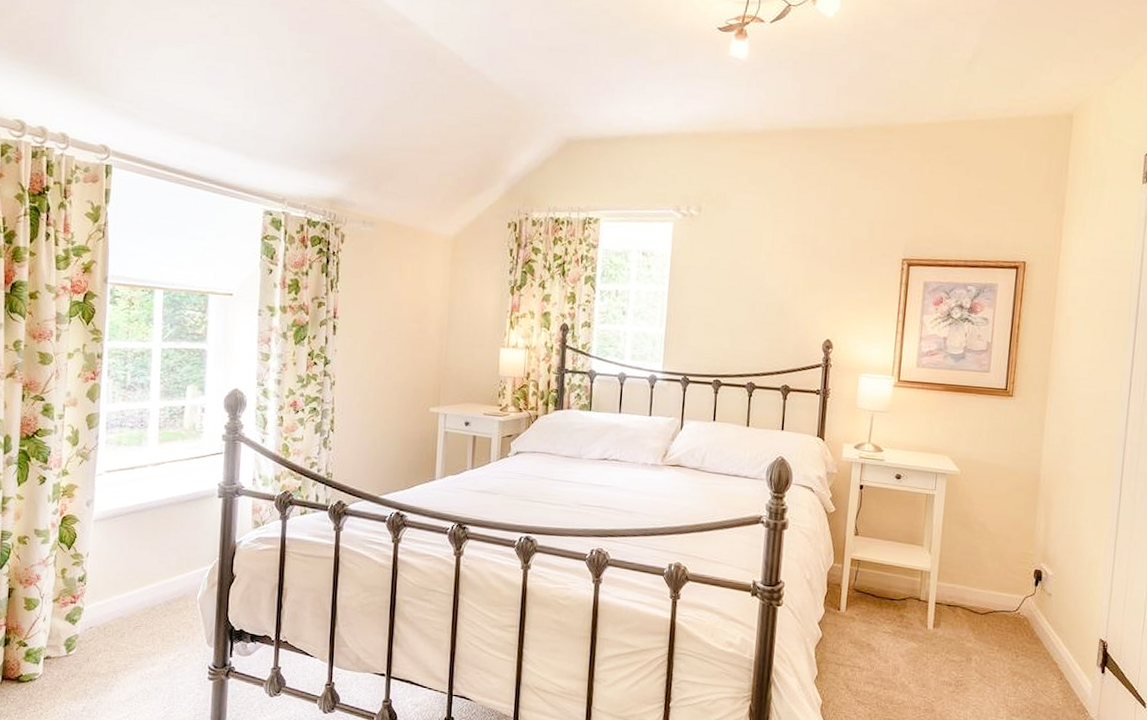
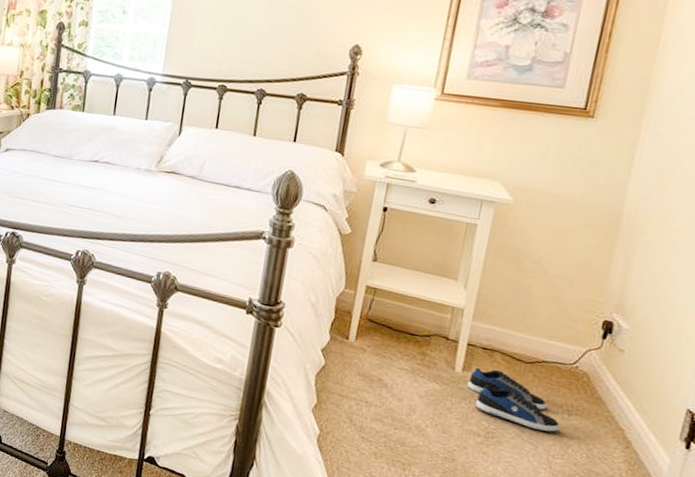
shoe: none [938,624,1011,673] -> present [467,368,560,432]

